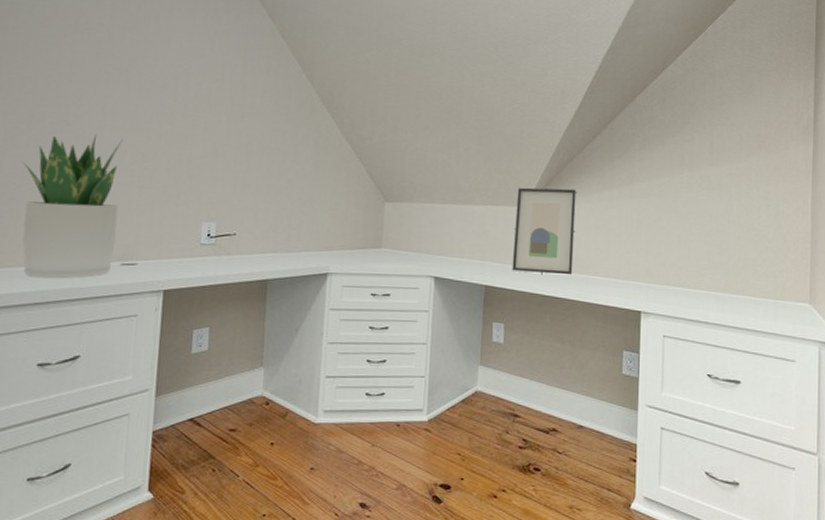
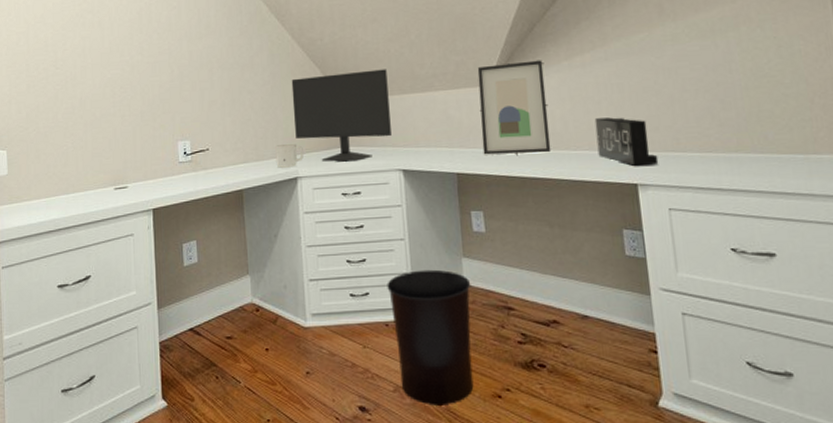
planter: present [22,134,124,279] -> none [27,73,108,209]
mug: none [307,238,339,263] -> present [275,144,305,168]
computer monitor: none [331,173,432,264] -> present [291,69,392,162]
waste bin: none [403,374,484,502] -> present [387,269,474,404]
alarm clock: none [612,249,661,296] -> present [594,117,659,166]

